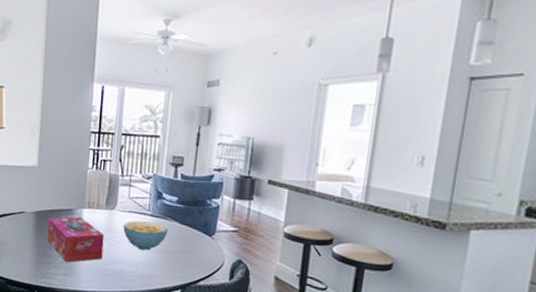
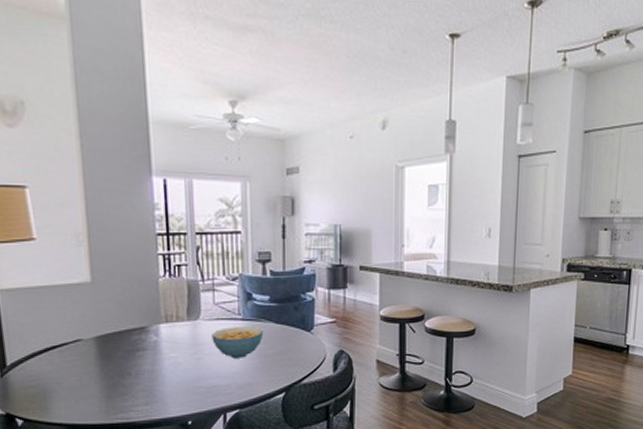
tissue box: present [47,216,104,263] -> none [116,333,192,390]

